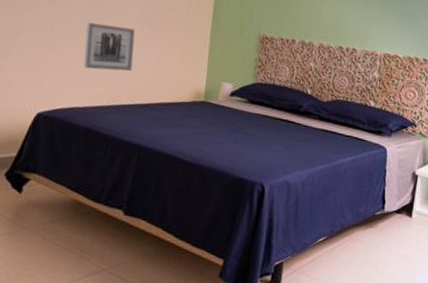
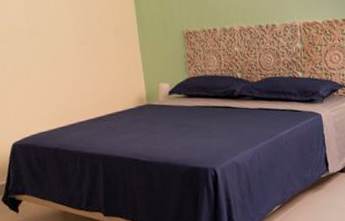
wall art: present [83,22,136,72] -> none [31,51,79,97]

